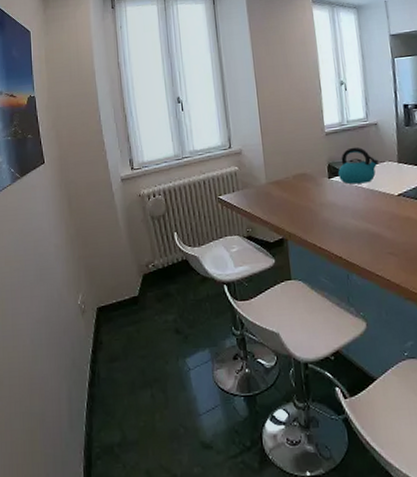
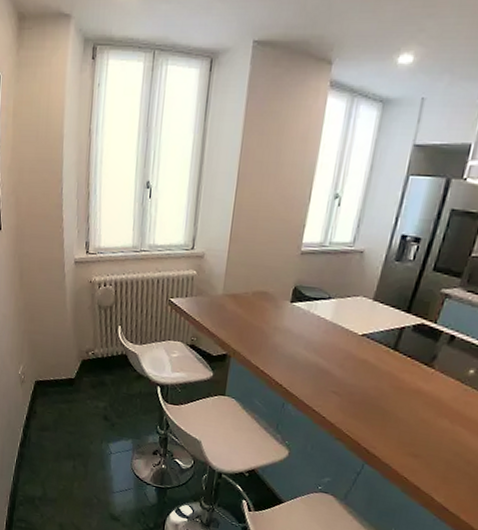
kettle: present [337,146,380,185] -> none [302,273,353,316]

